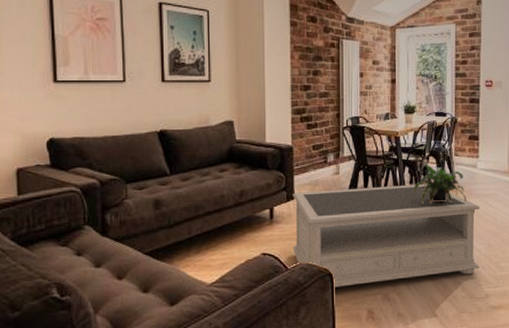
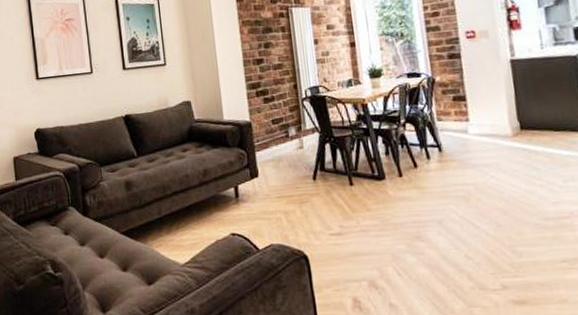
coffee table: present [292,183,480,287] -> none [256,154,489,272]
potted plant: present [413,163,467,204] -> none [390,131,460,176]

